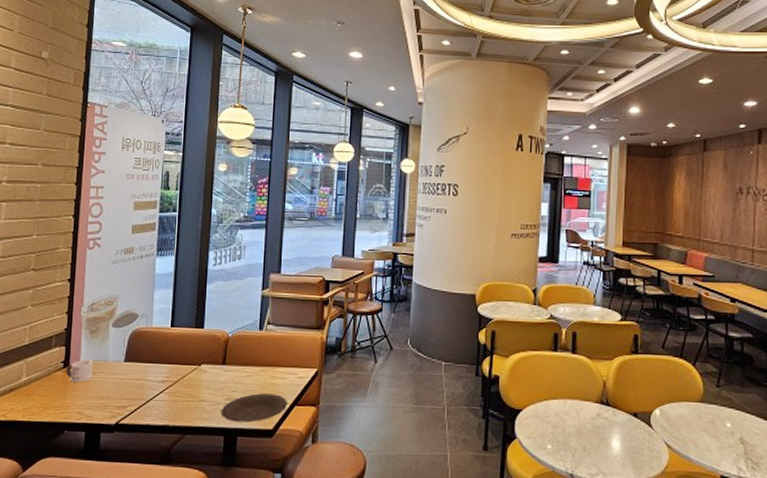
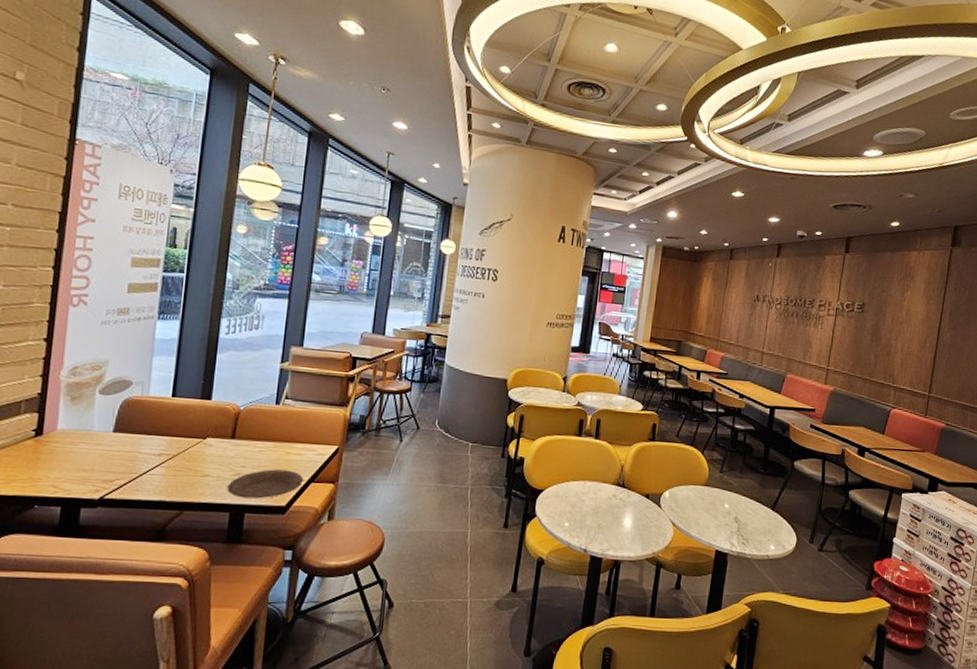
mug: present [65,359,93,383] -> none [37,428,73,453]

